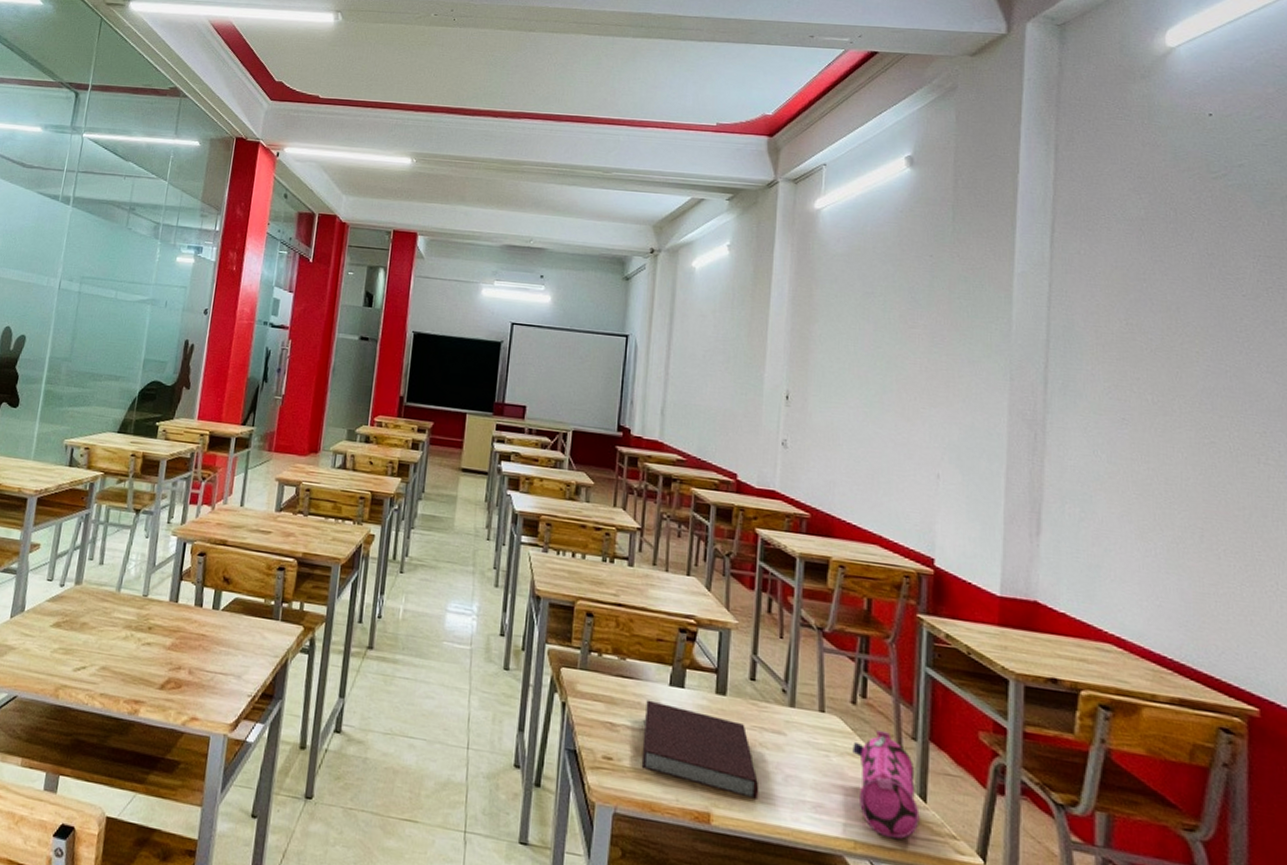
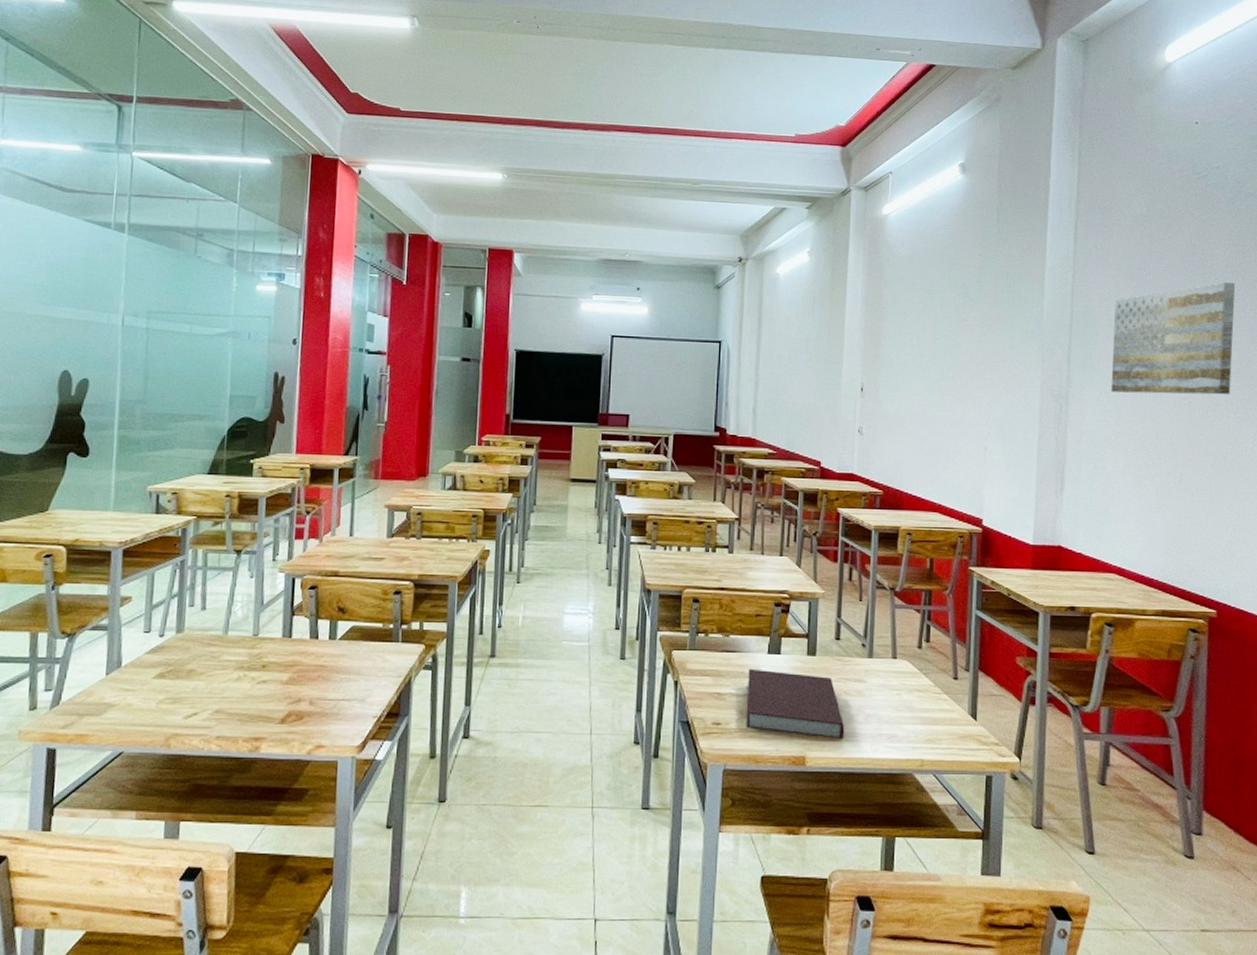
pencil case: present [852,731,920,840] -> none [919,668,971,753]
wall art: none [1102,299,1272,437] -> present [1111,281,1236,395]

